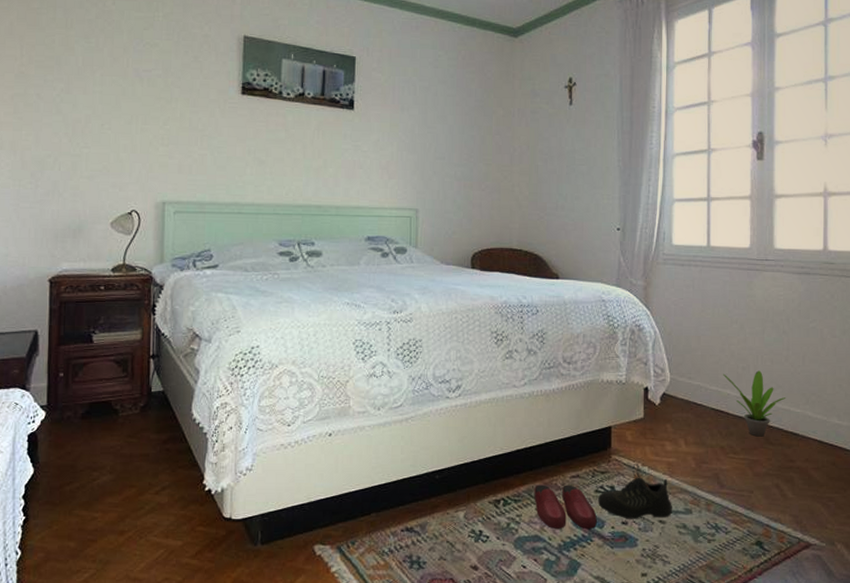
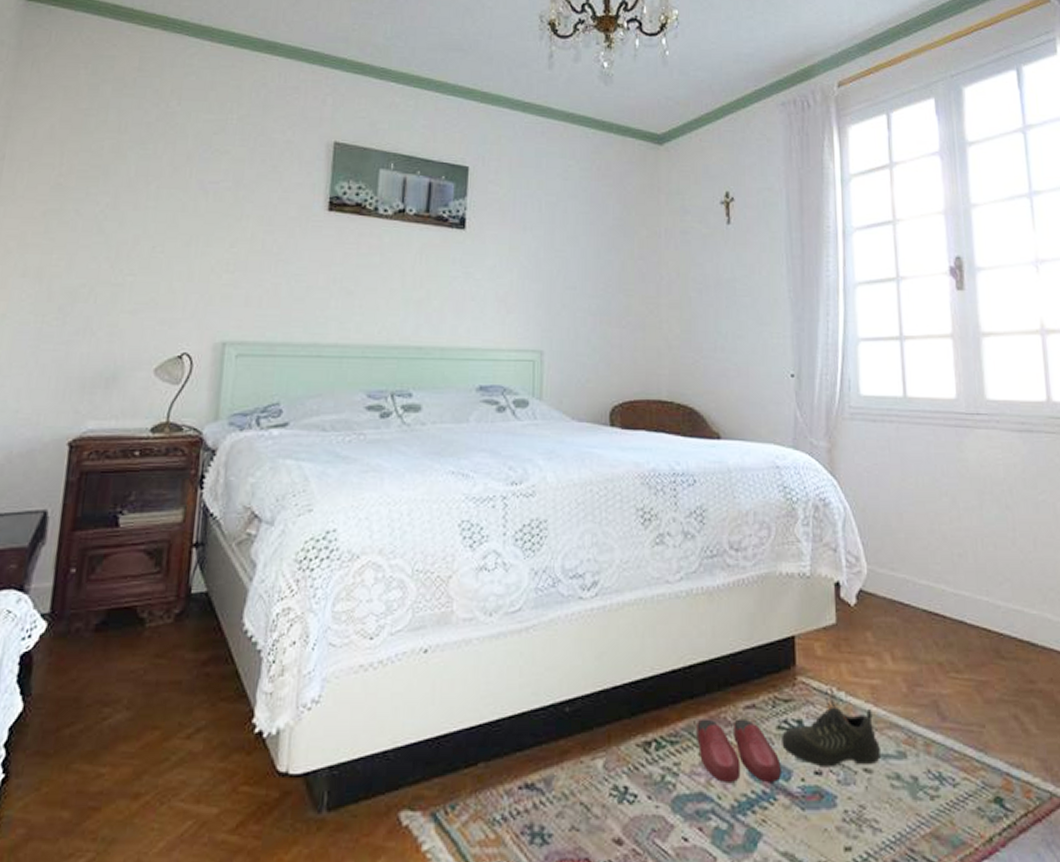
potted plant: present [723,370,786,437] -> none [934,558,1017,649]

